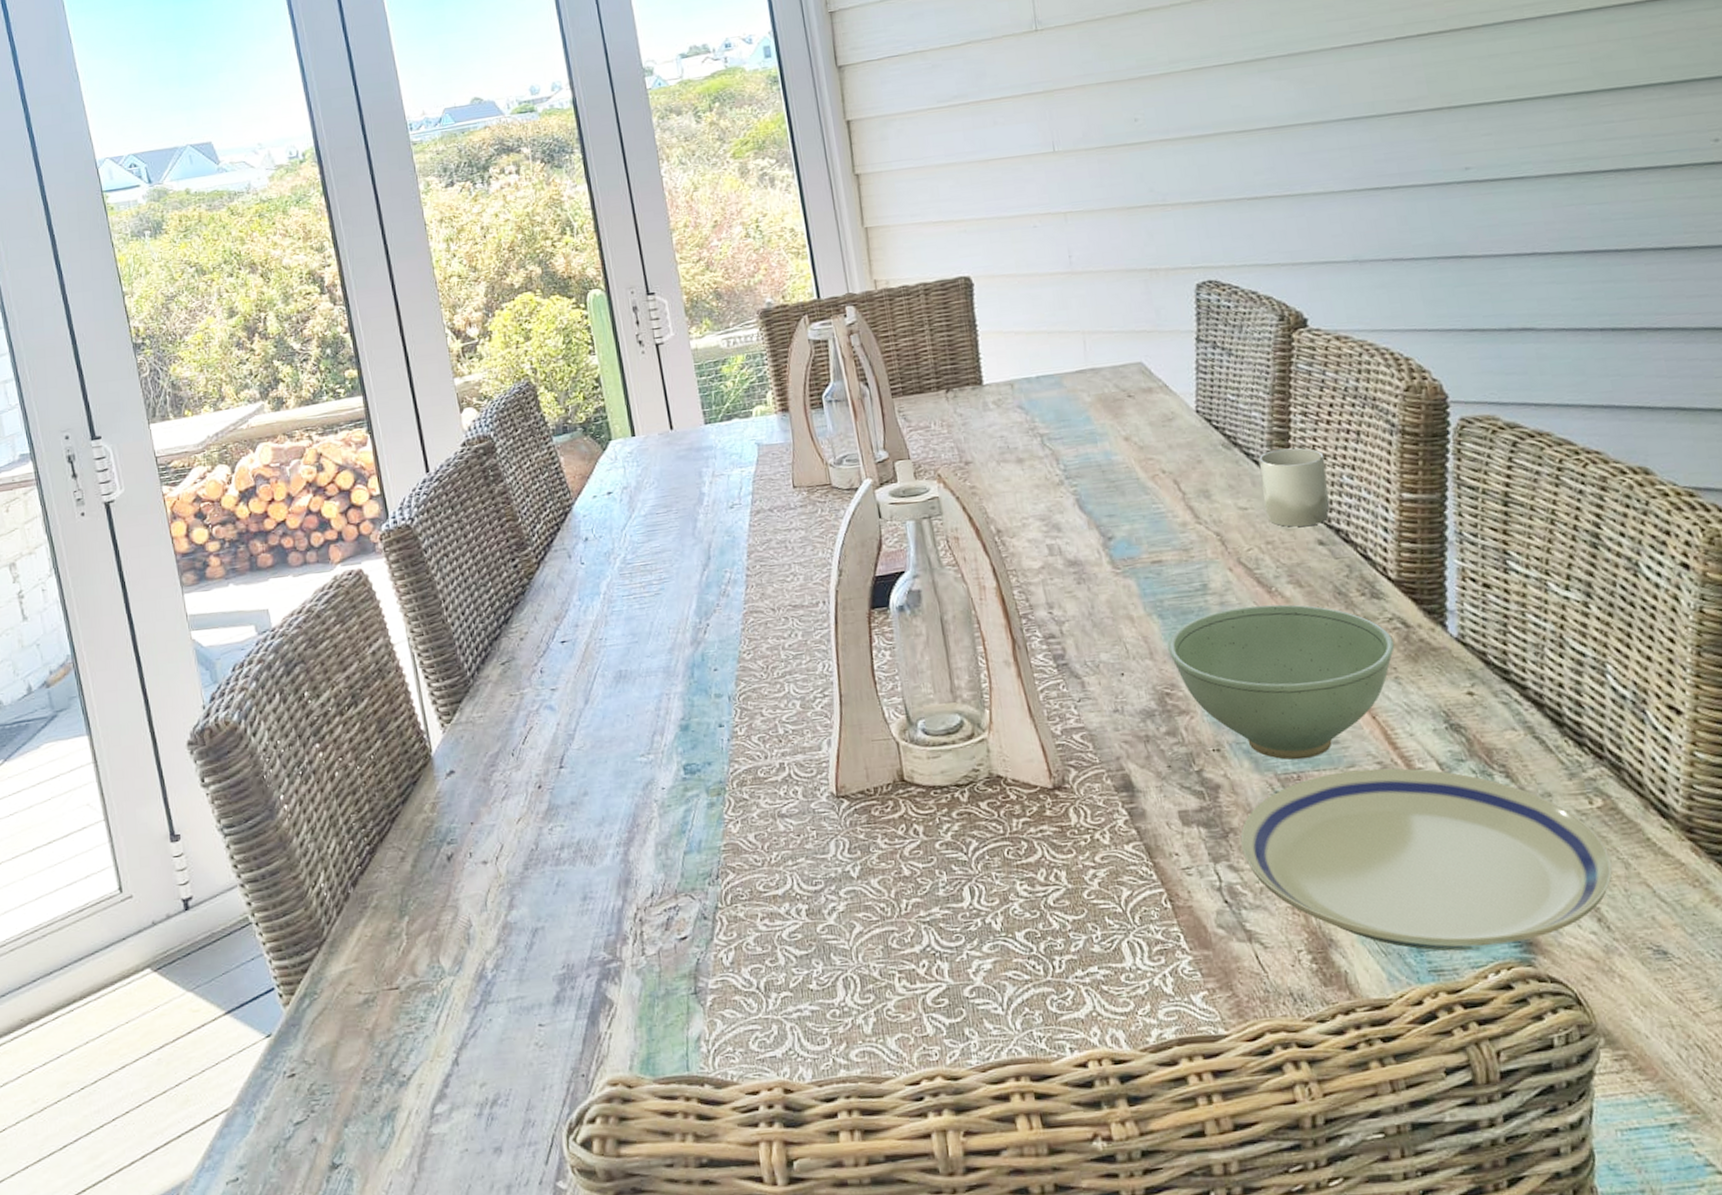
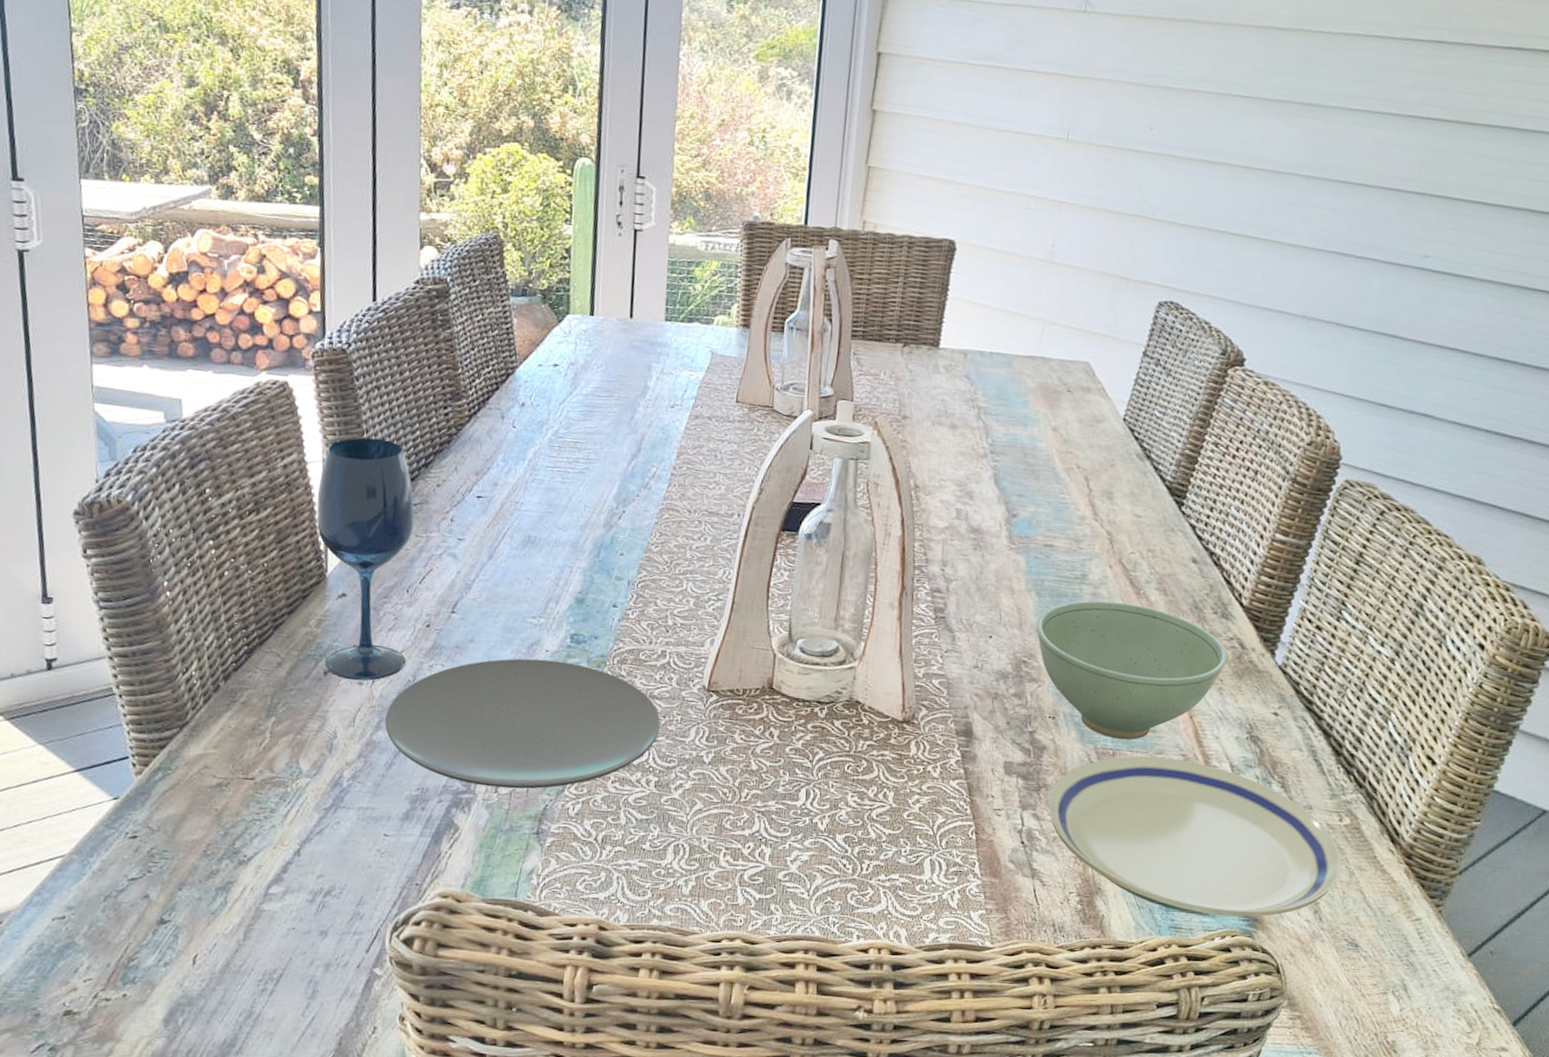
wineglass: none [408,604,525,861] -> present [316,437,414,681]
plate: none [516,796,798,950] -> present [385,658,661,789]
cup: present [1258,447,1330,527] -> none [1155,470,1221,545]

